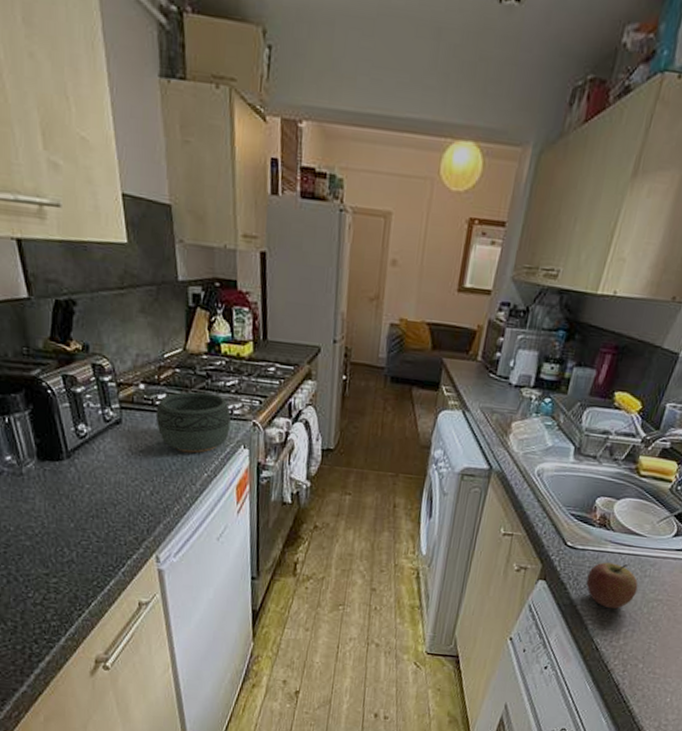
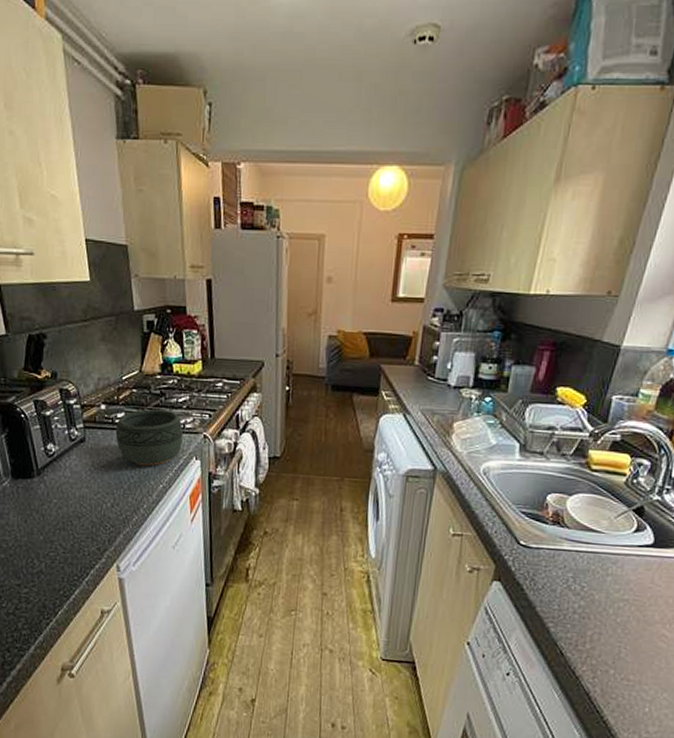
apple: present [586,562,639,609] -> none [544,561,601,611]

